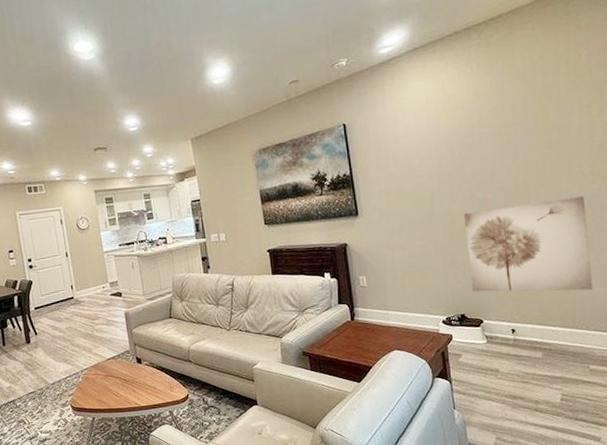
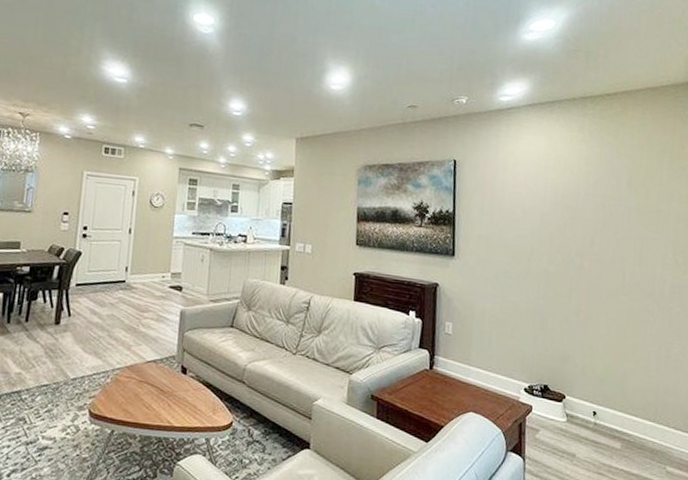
wall art: present [464,196,593,292] -> none [558,277,677,384]

